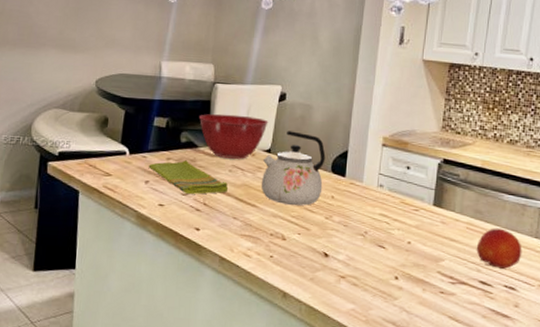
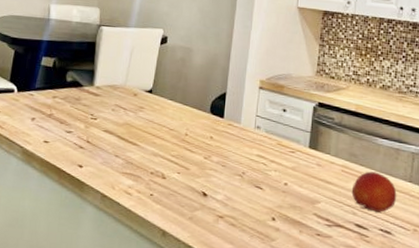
dish towel: present [148,160,229,194] -> none [35,99,111,132]
mixing bowl: present [198,113,269,159] -> none [84,55,150,99]
kettle: present [261,131,326,206] -> none [142,72,205,146]

